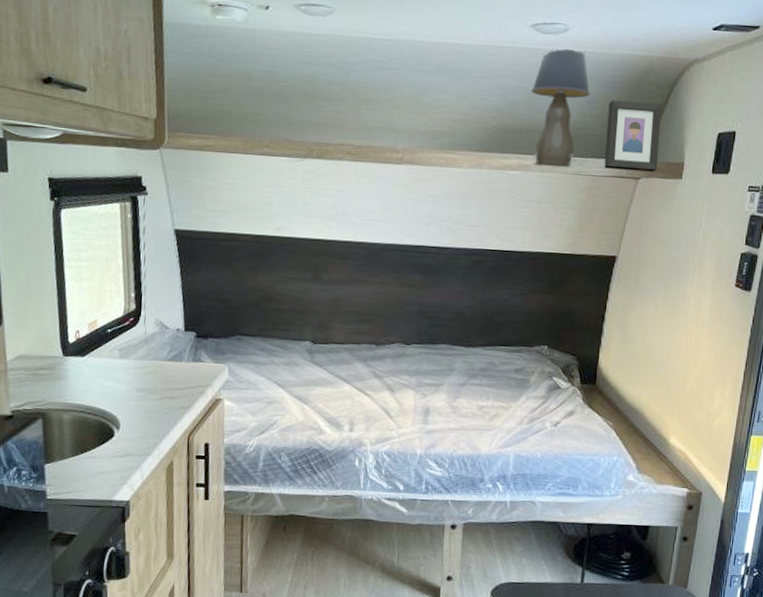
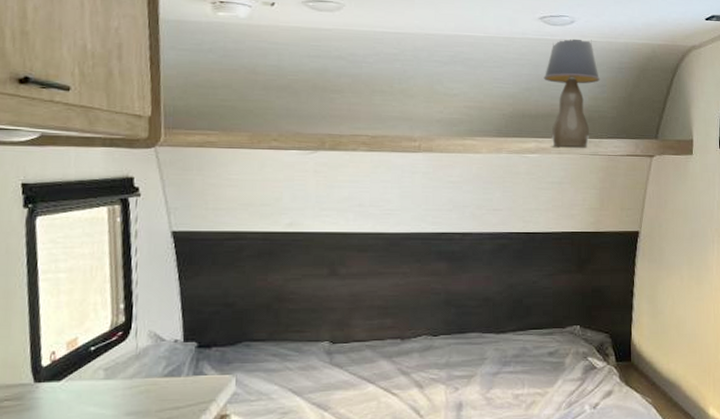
picture frame: present [604,99,662,172] -> none [618,84,669,150]

